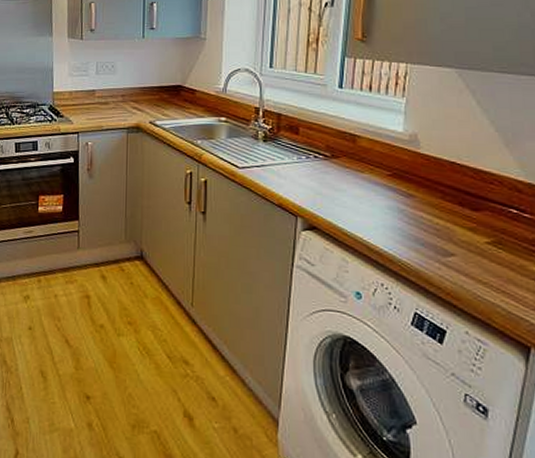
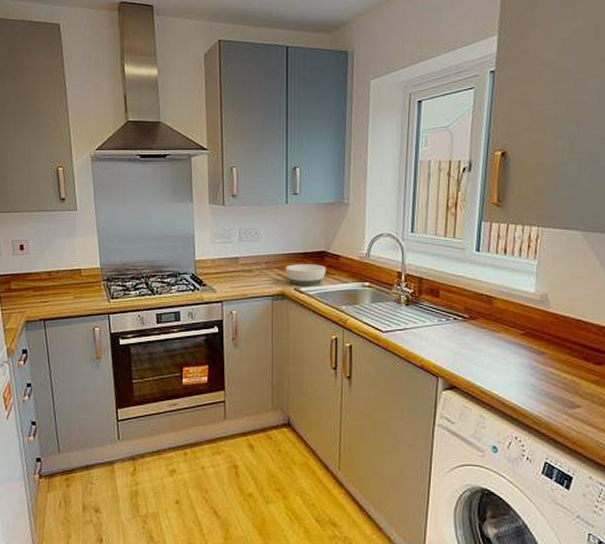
bowl: none [141,98,182,120] -> present [285,264,326,286]

